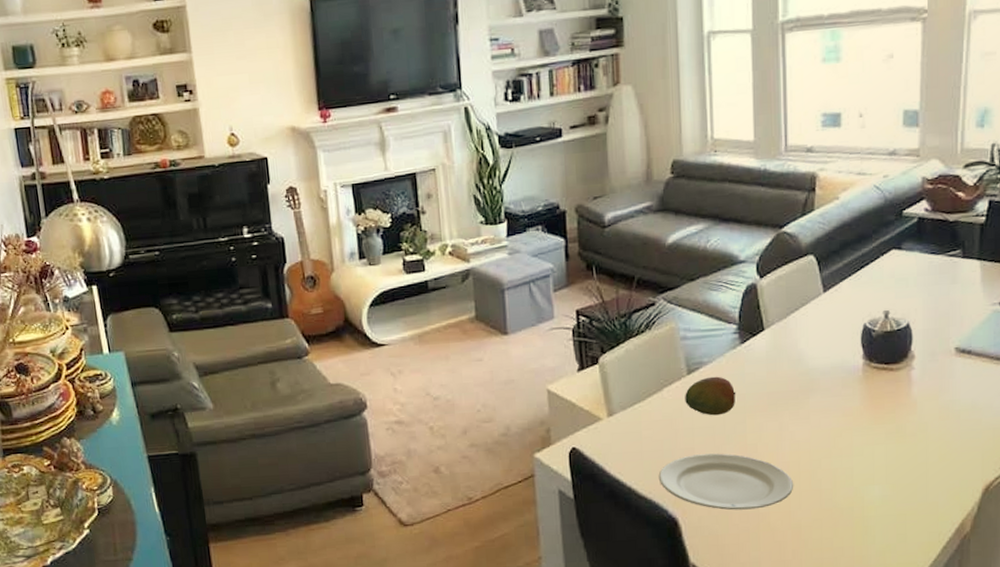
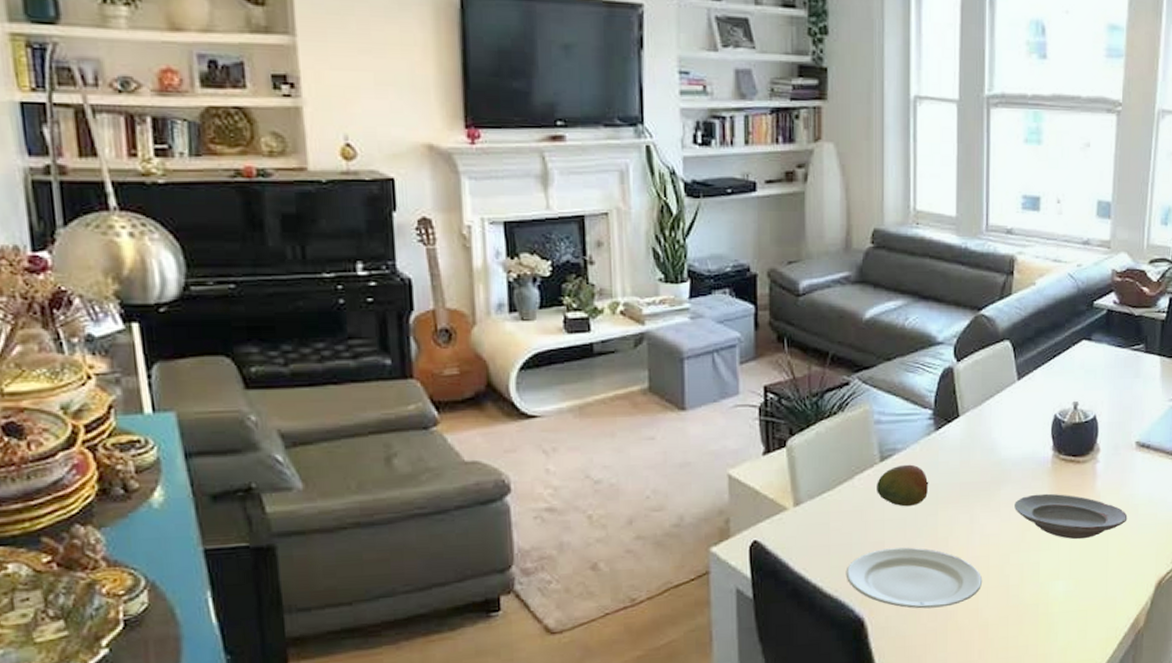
plate: none [824,400,948,446] -> present [1014,493,1128,540]

